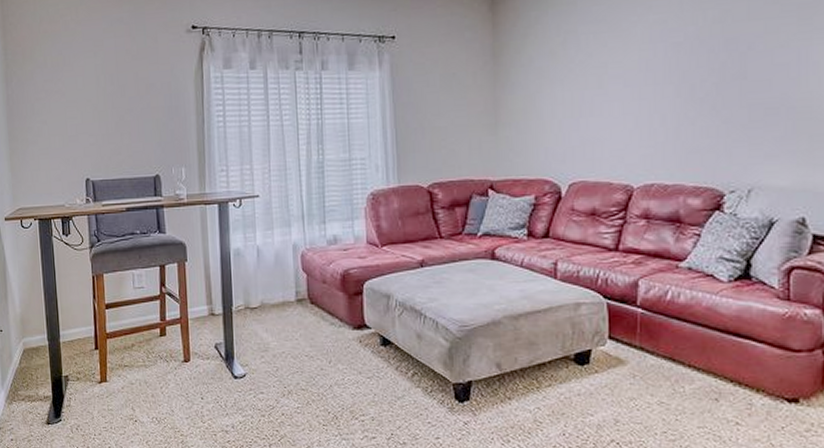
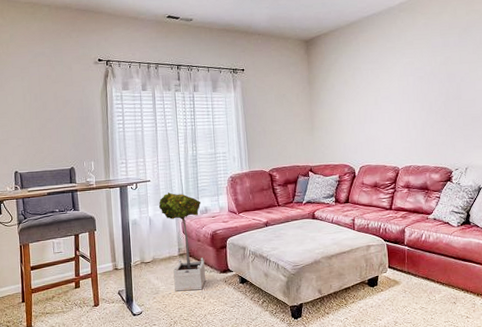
potted tree: none [269,213,334,351] -> present [158,192,207,292]

